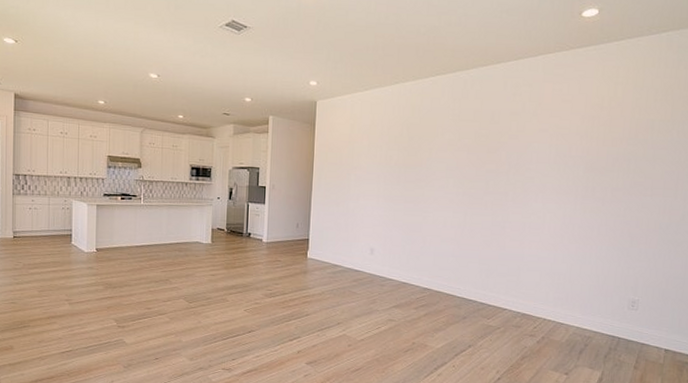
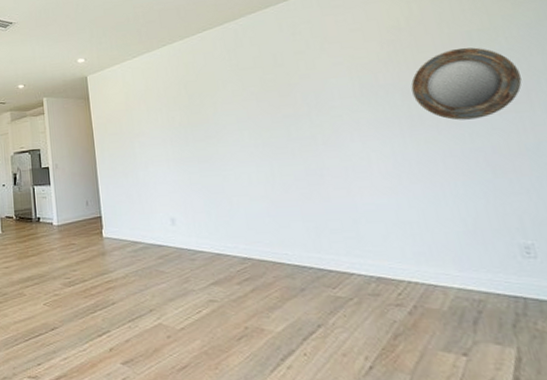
home mirror: none [594,134,678,197] -> present [411,47,522,121]

